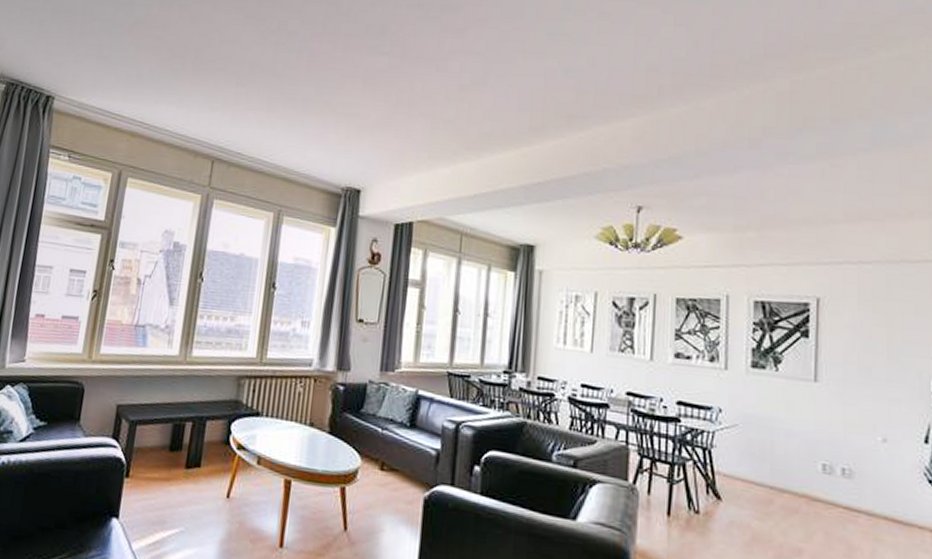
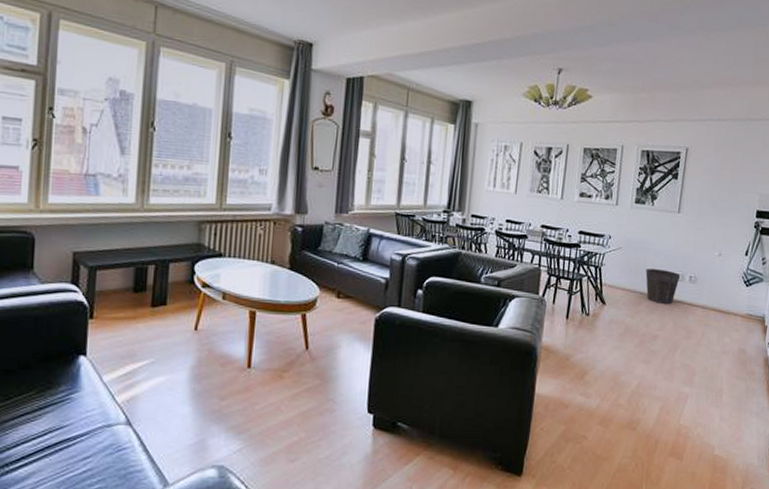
waste bin: none [775,454,826,507] -> present [645,268,680,305]

